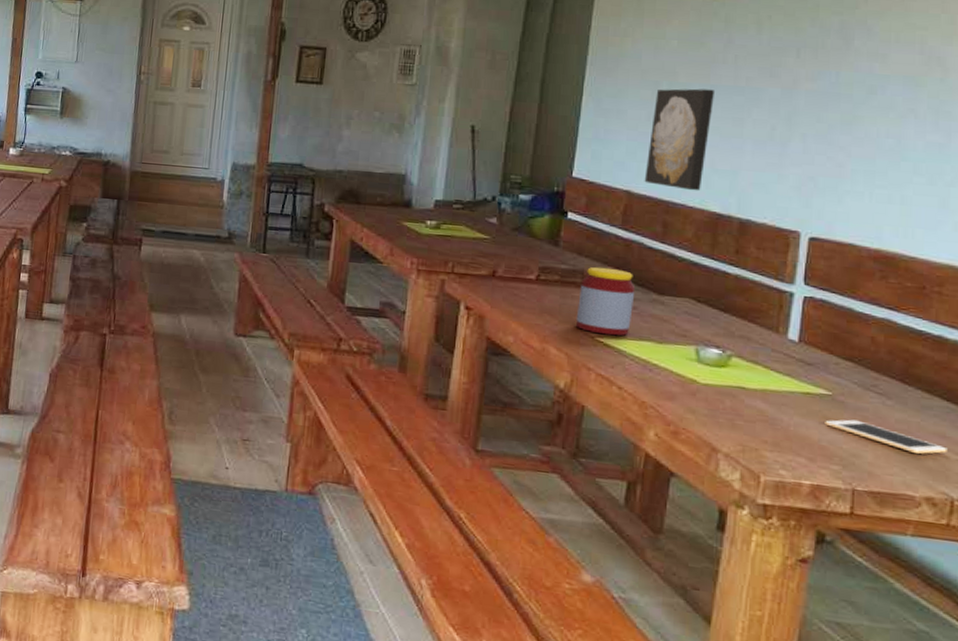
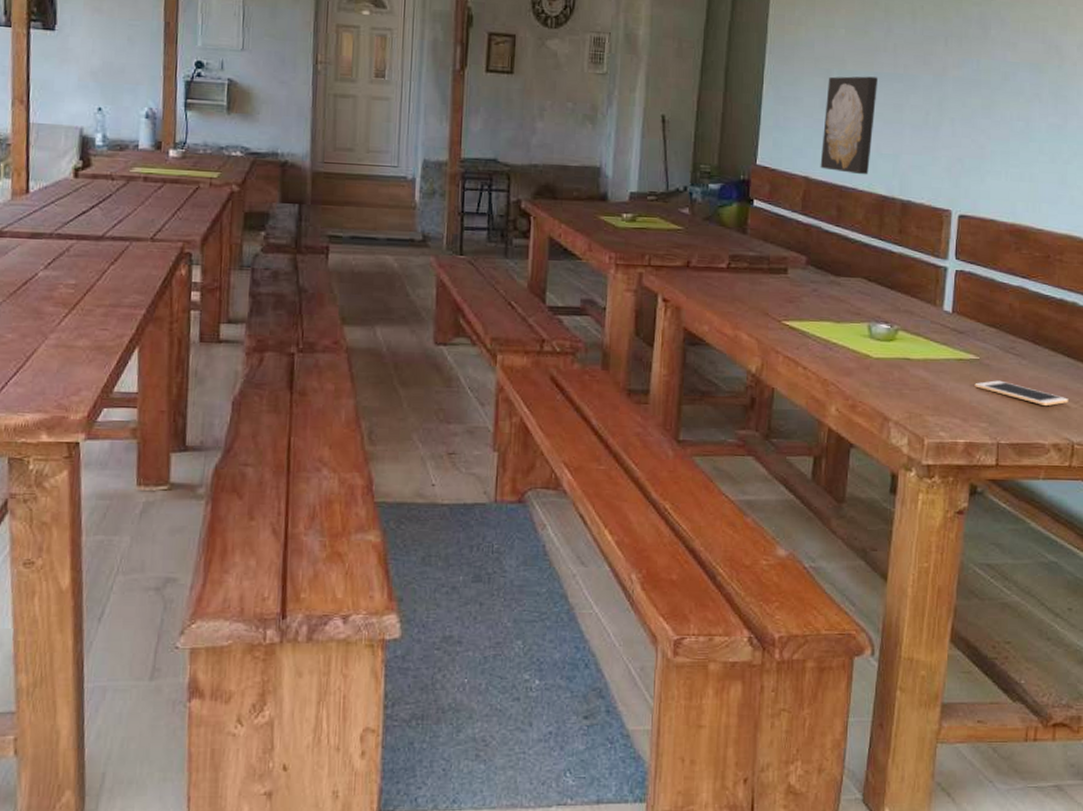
jar: present [575,267,636,336] -> none [764,252,816,318]

